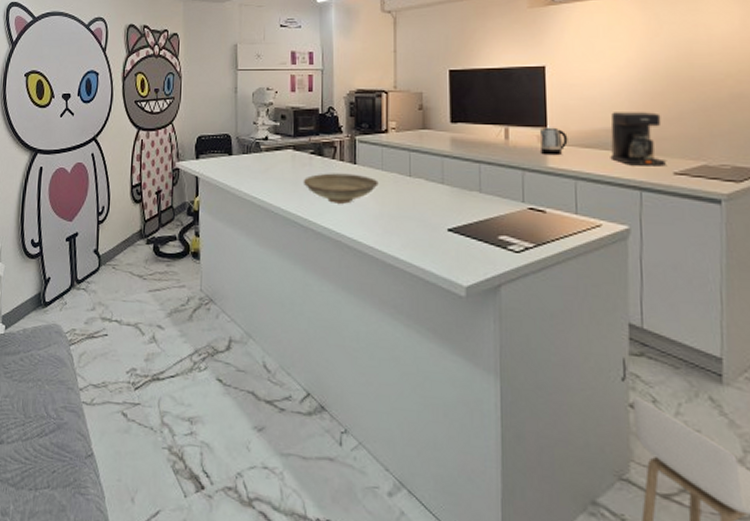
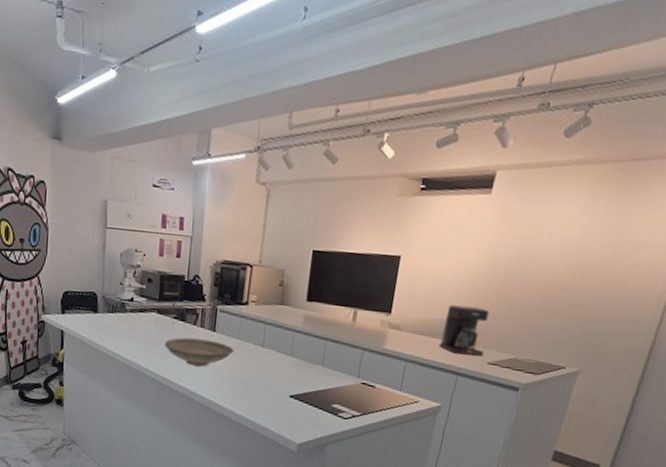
kettle: present [539,127,568,156] -> none [380,313,407,340]

